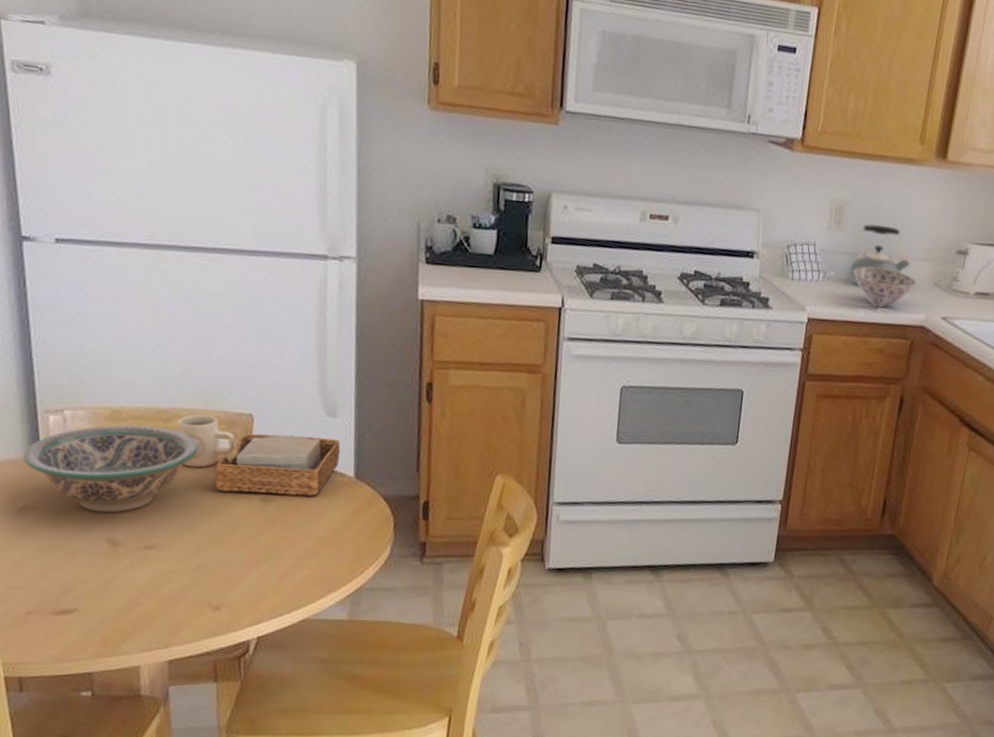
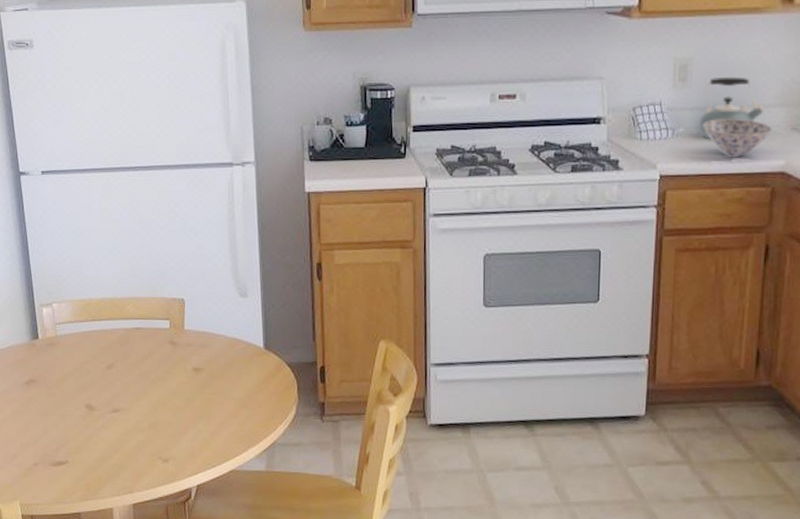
bowl: present [23,424,199,513] -> none [27,312,146,384]
mug: present [178,414,235,468] -> none [131,302,172,345]
napkin holder: present [214,433,341,496] -> none [159,314,252,365]

